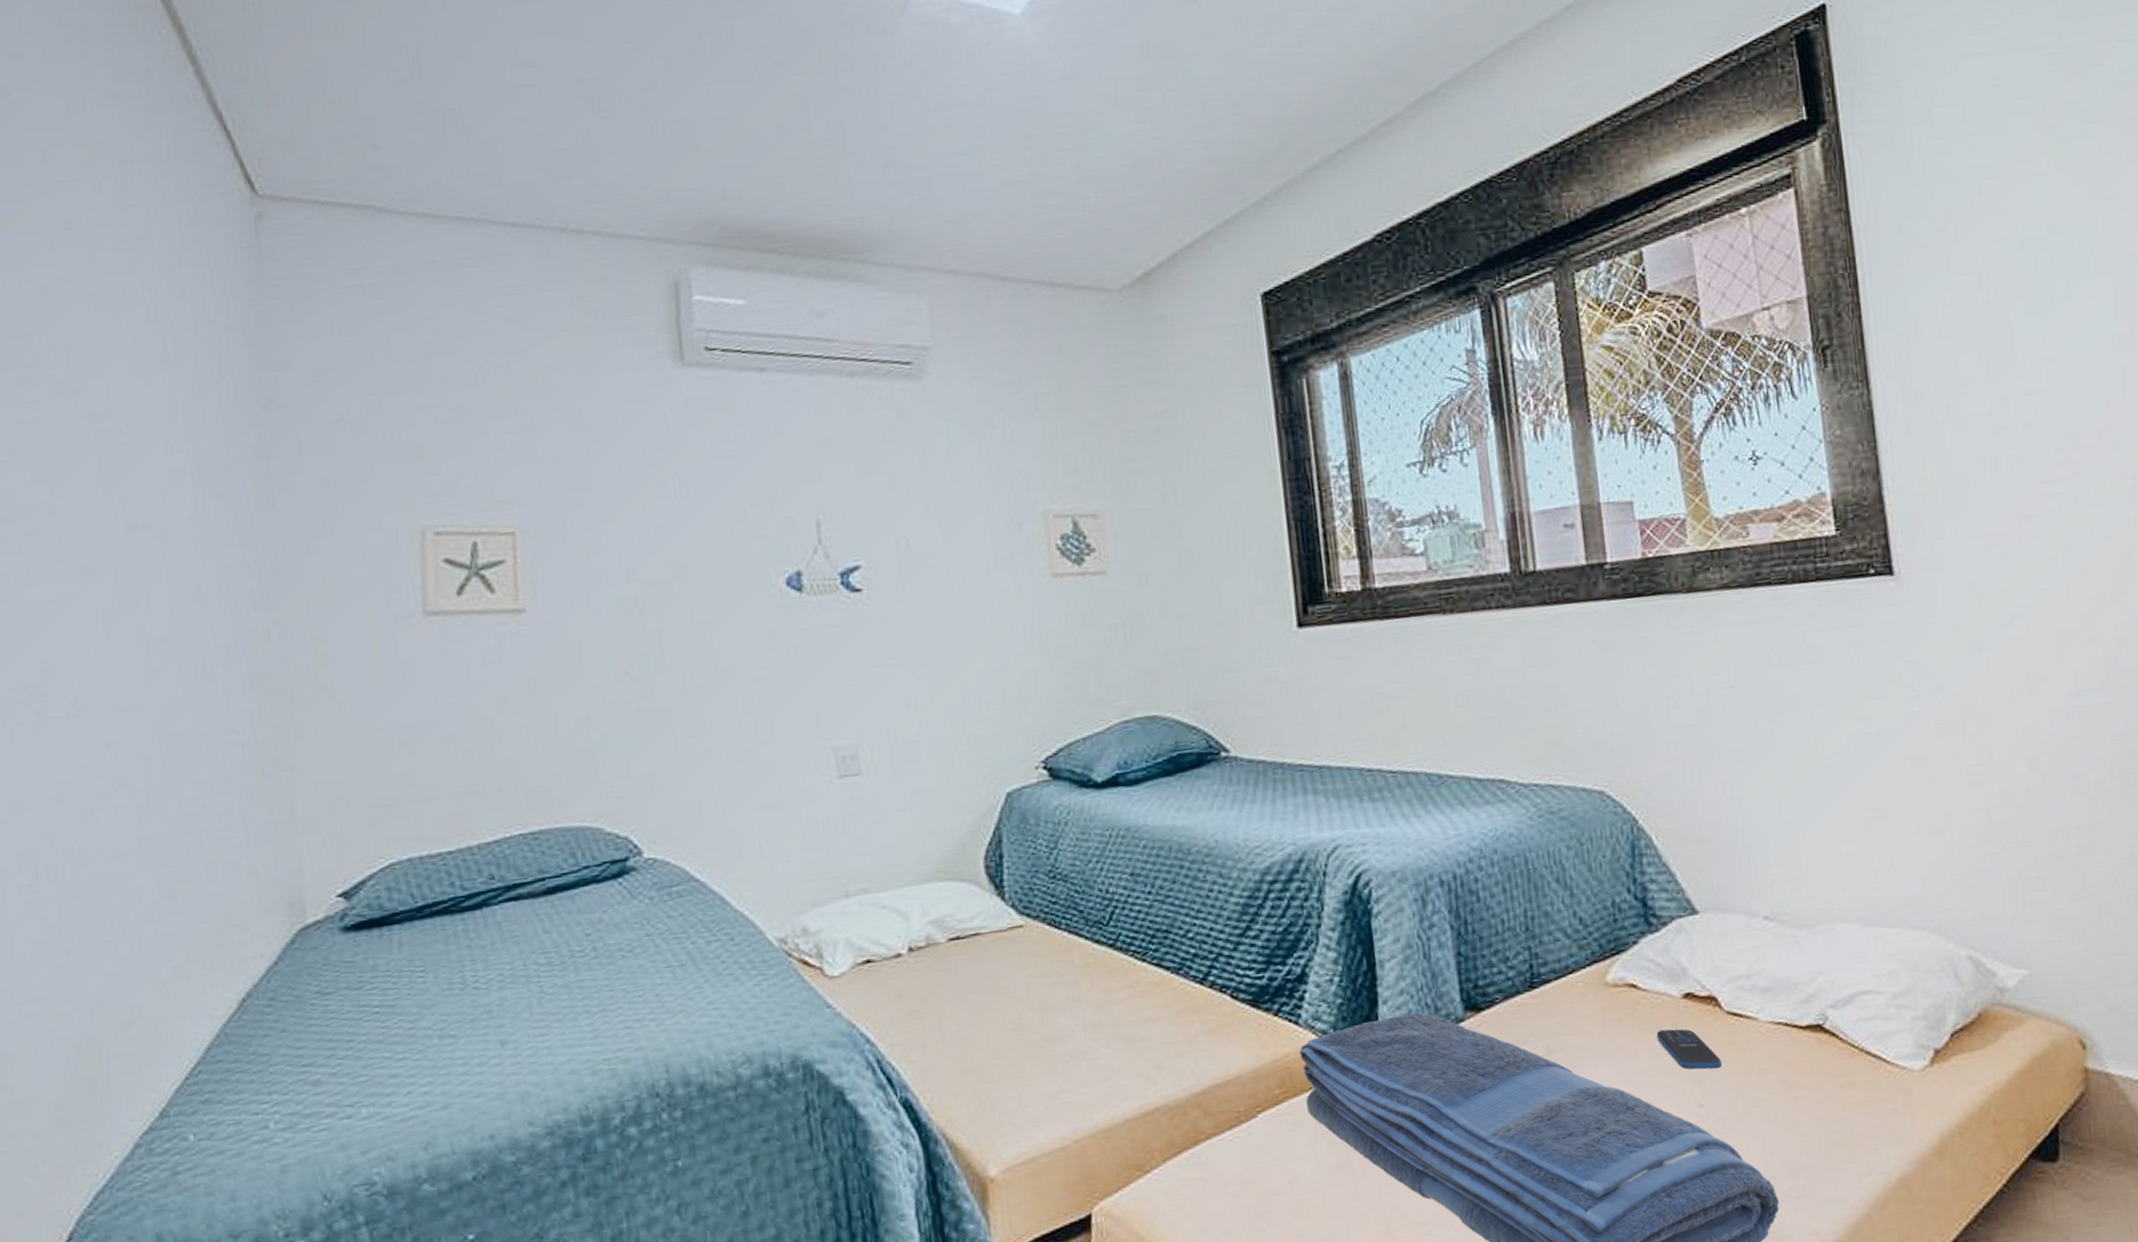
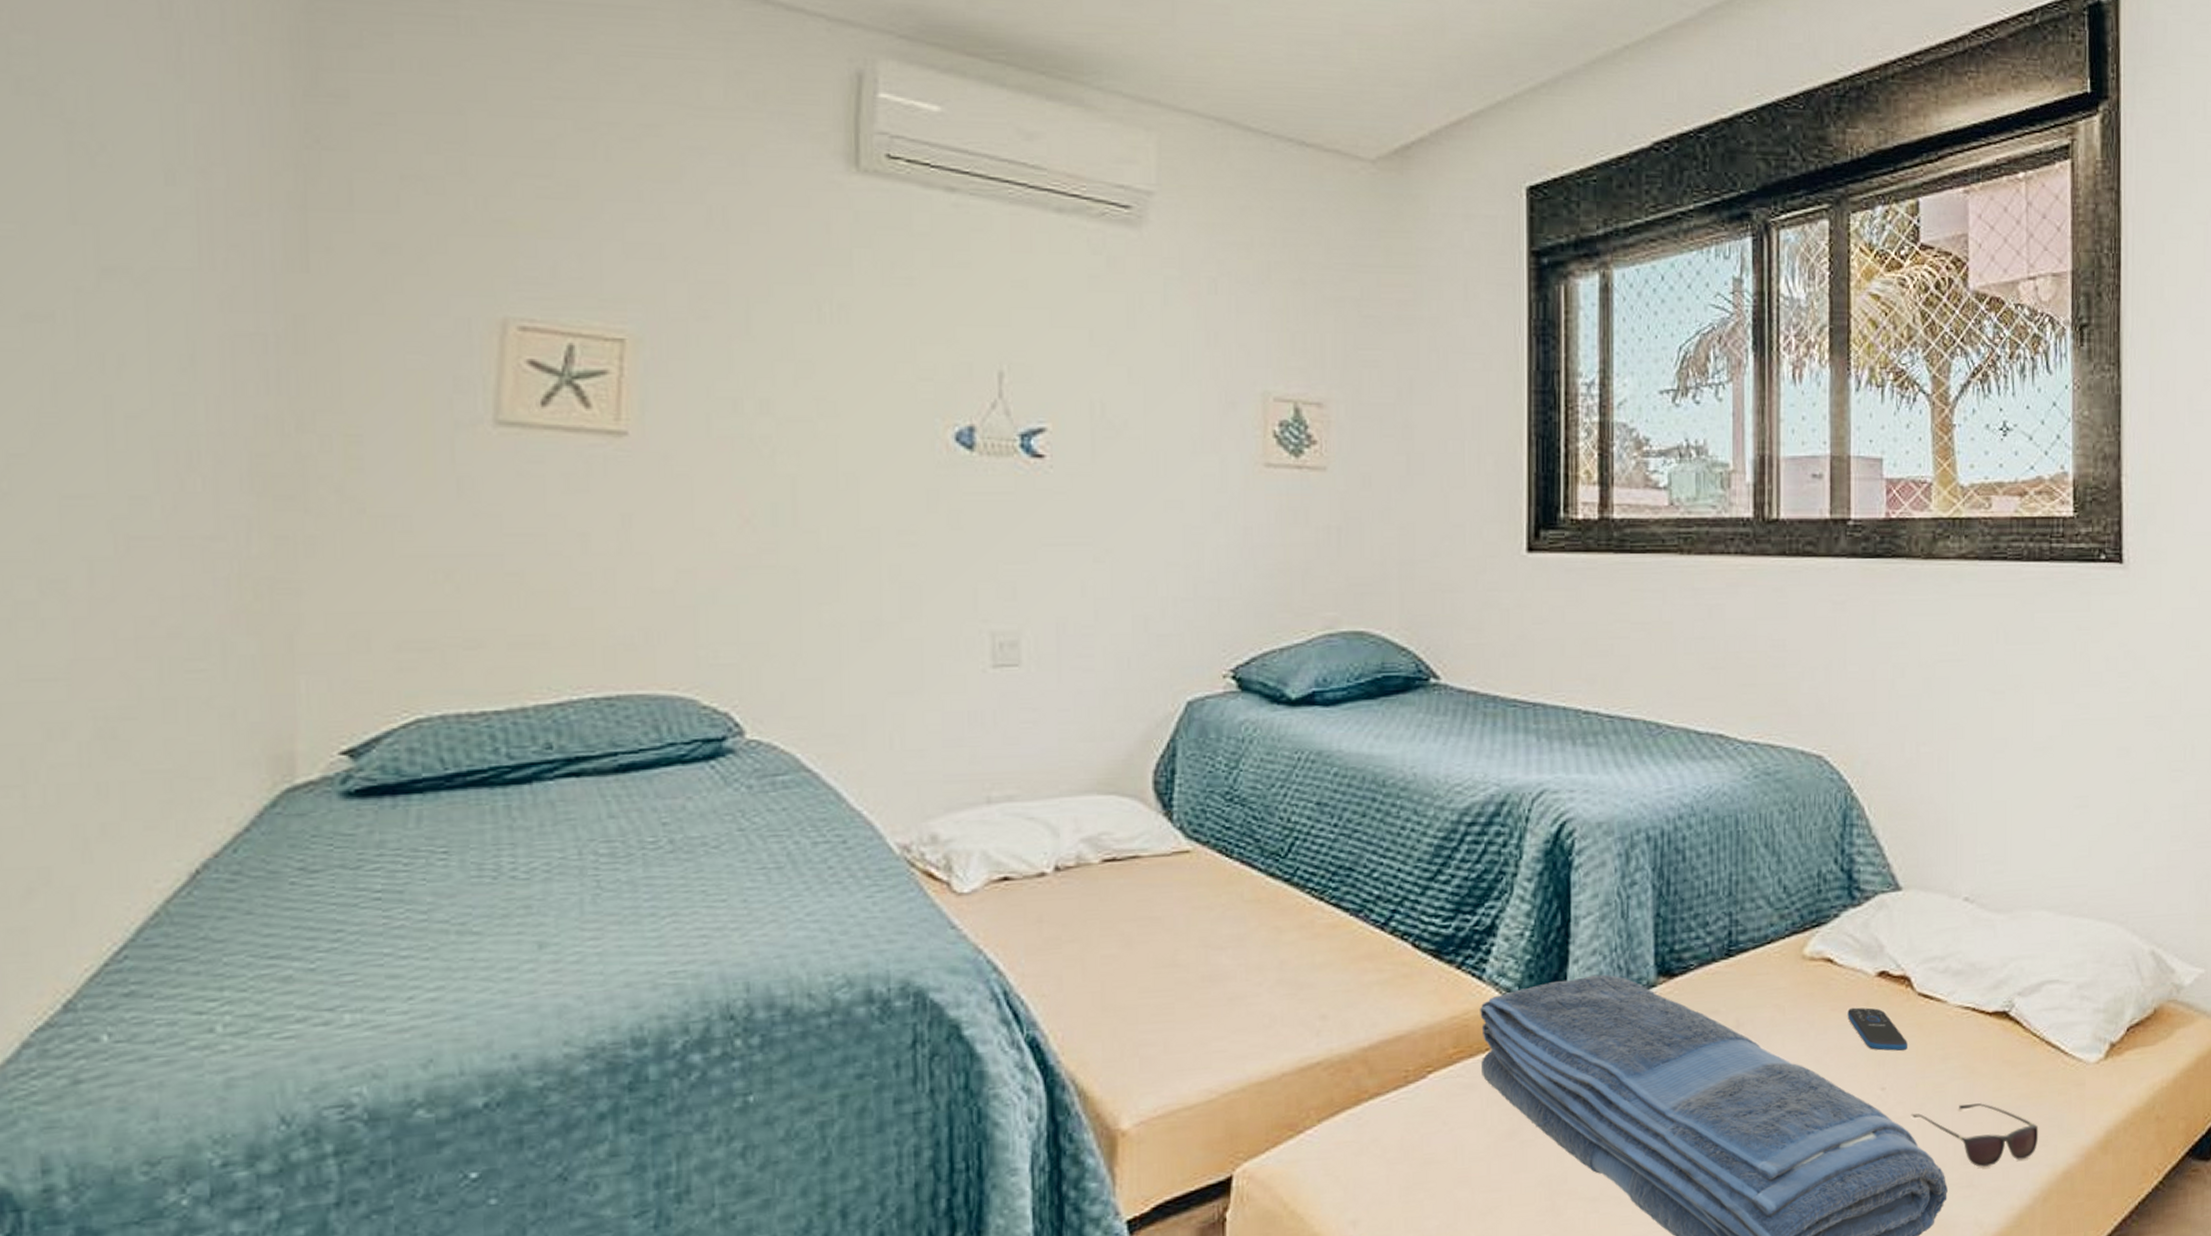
sunglasses: none [1732,1115,1869,1178] -> present [1911,1103,2039,1167]

